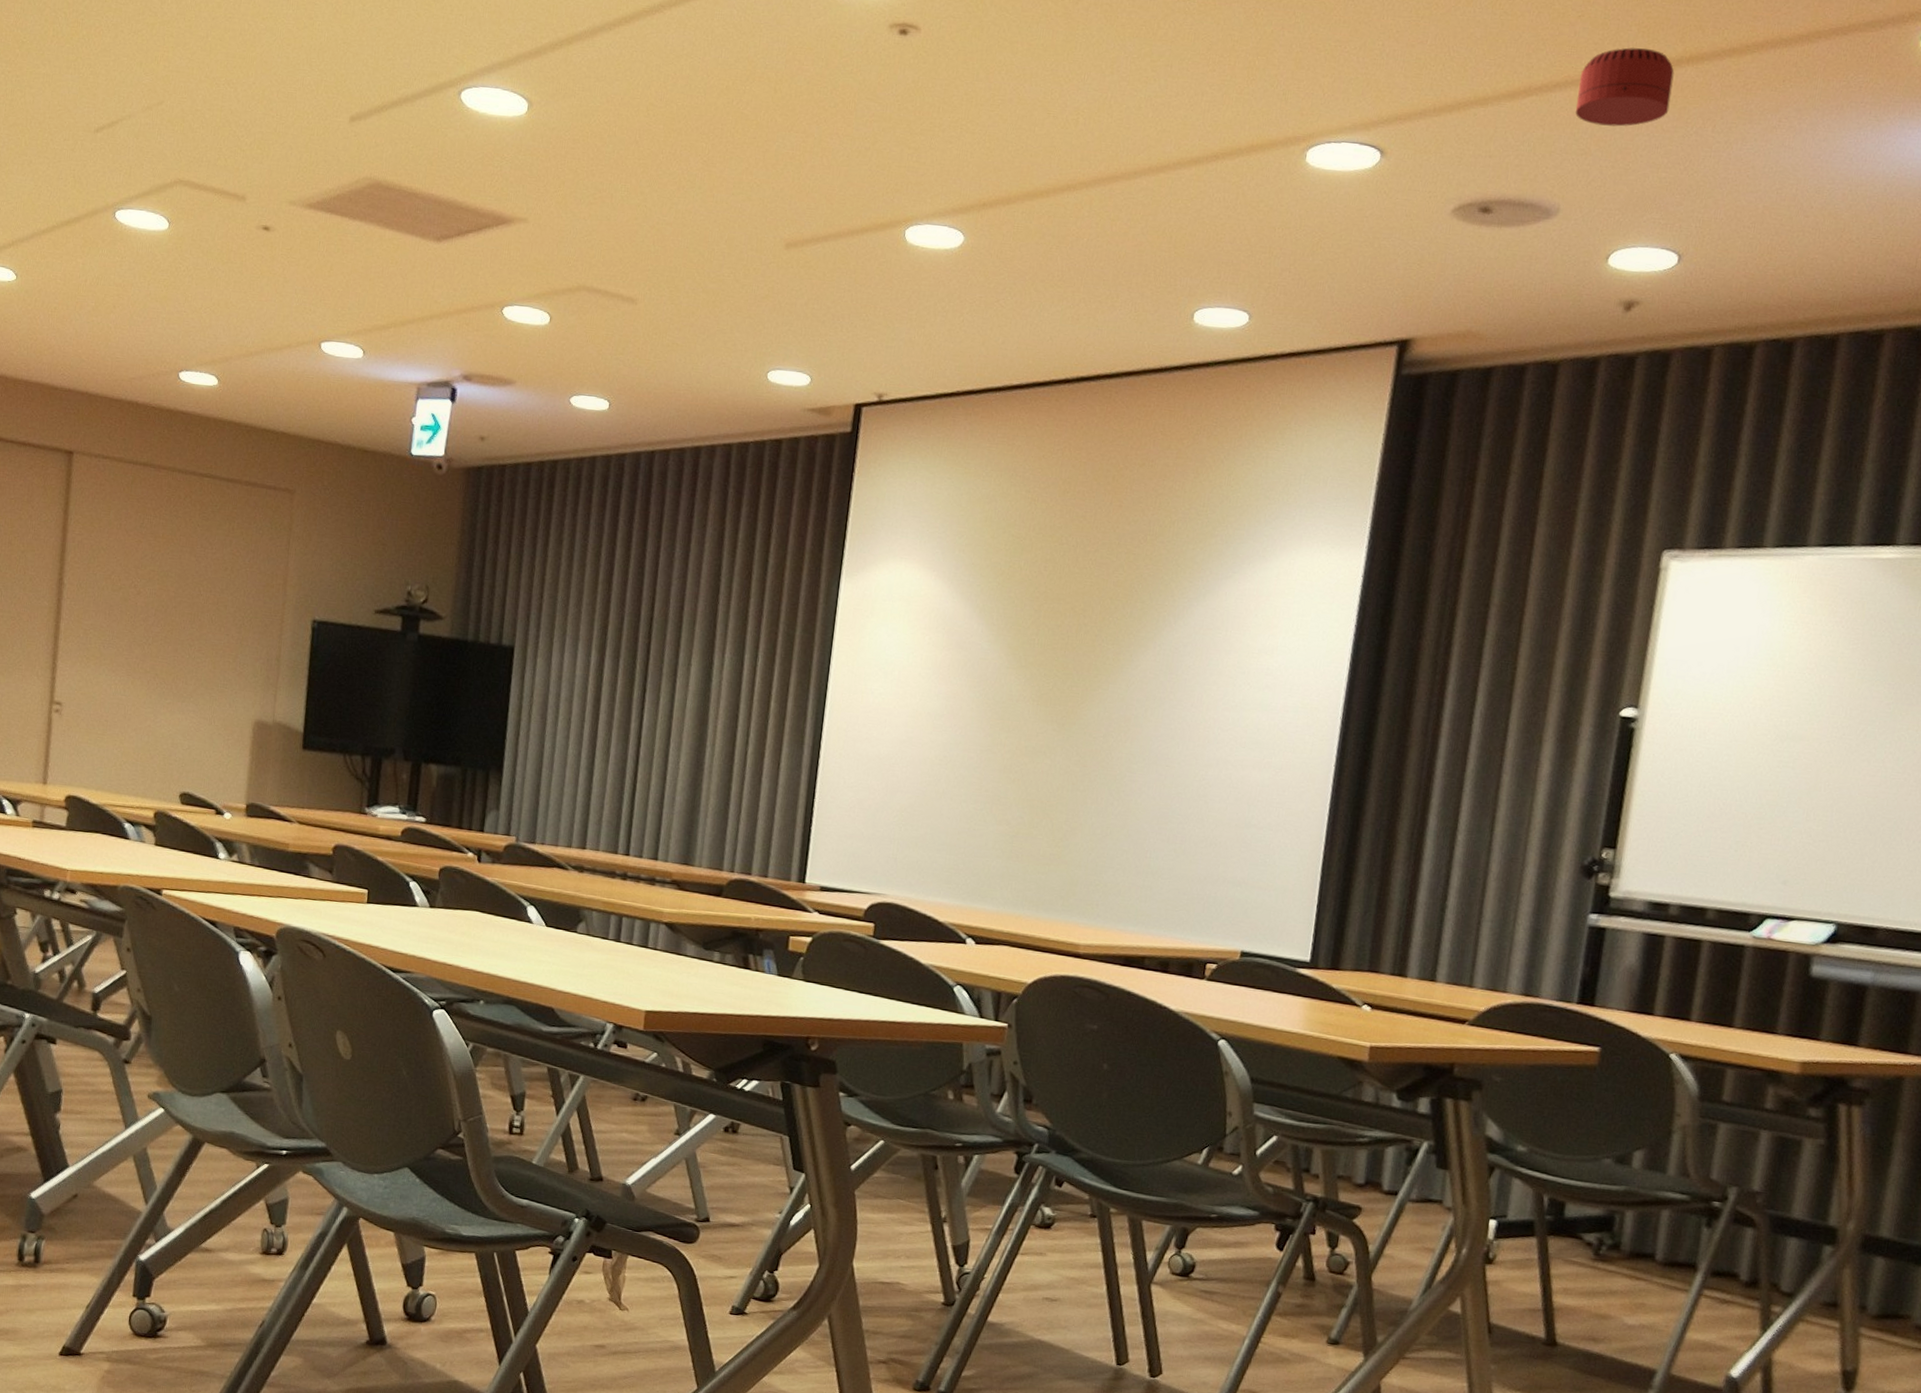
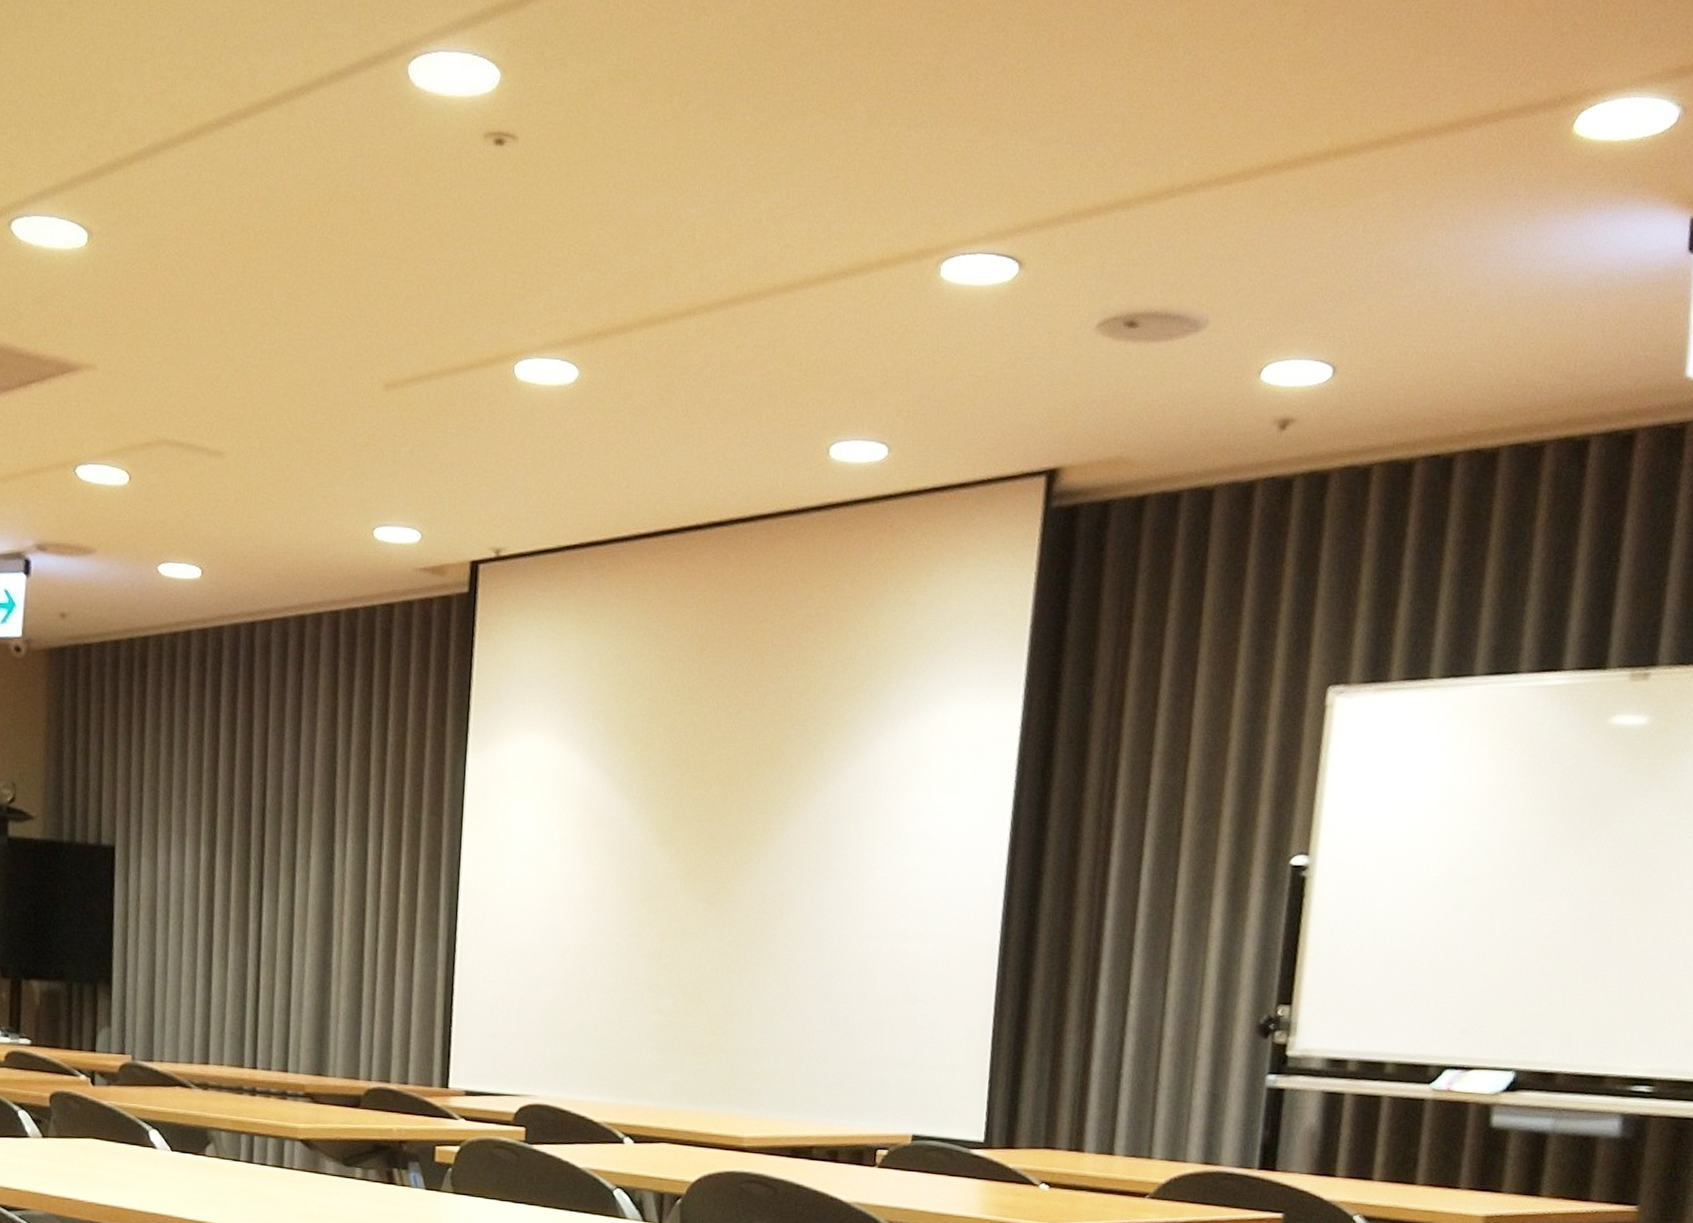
smoke detector: present [1575,47,1675,127] -> none [1220,141,1322,229]

